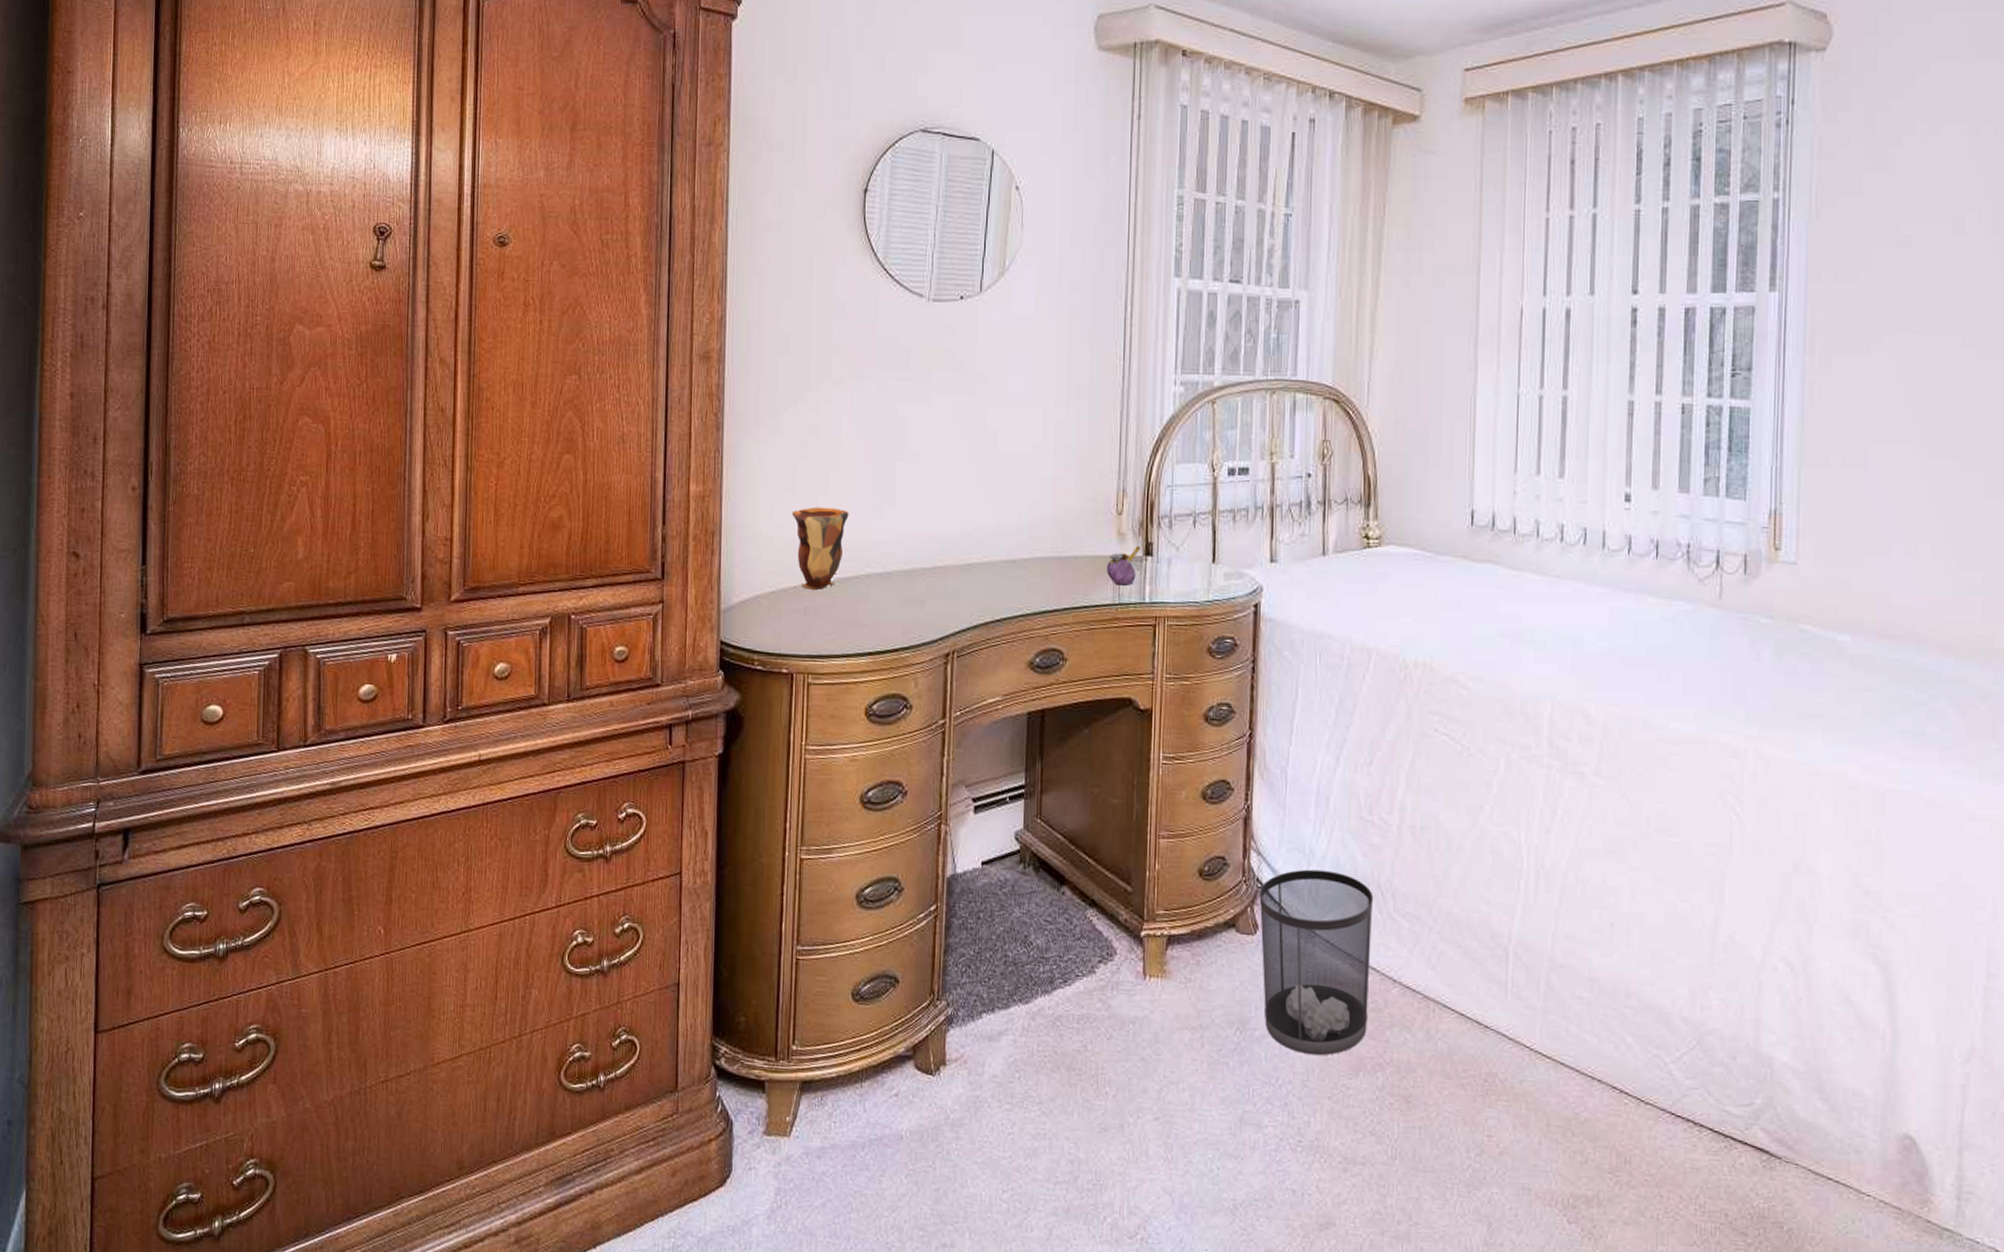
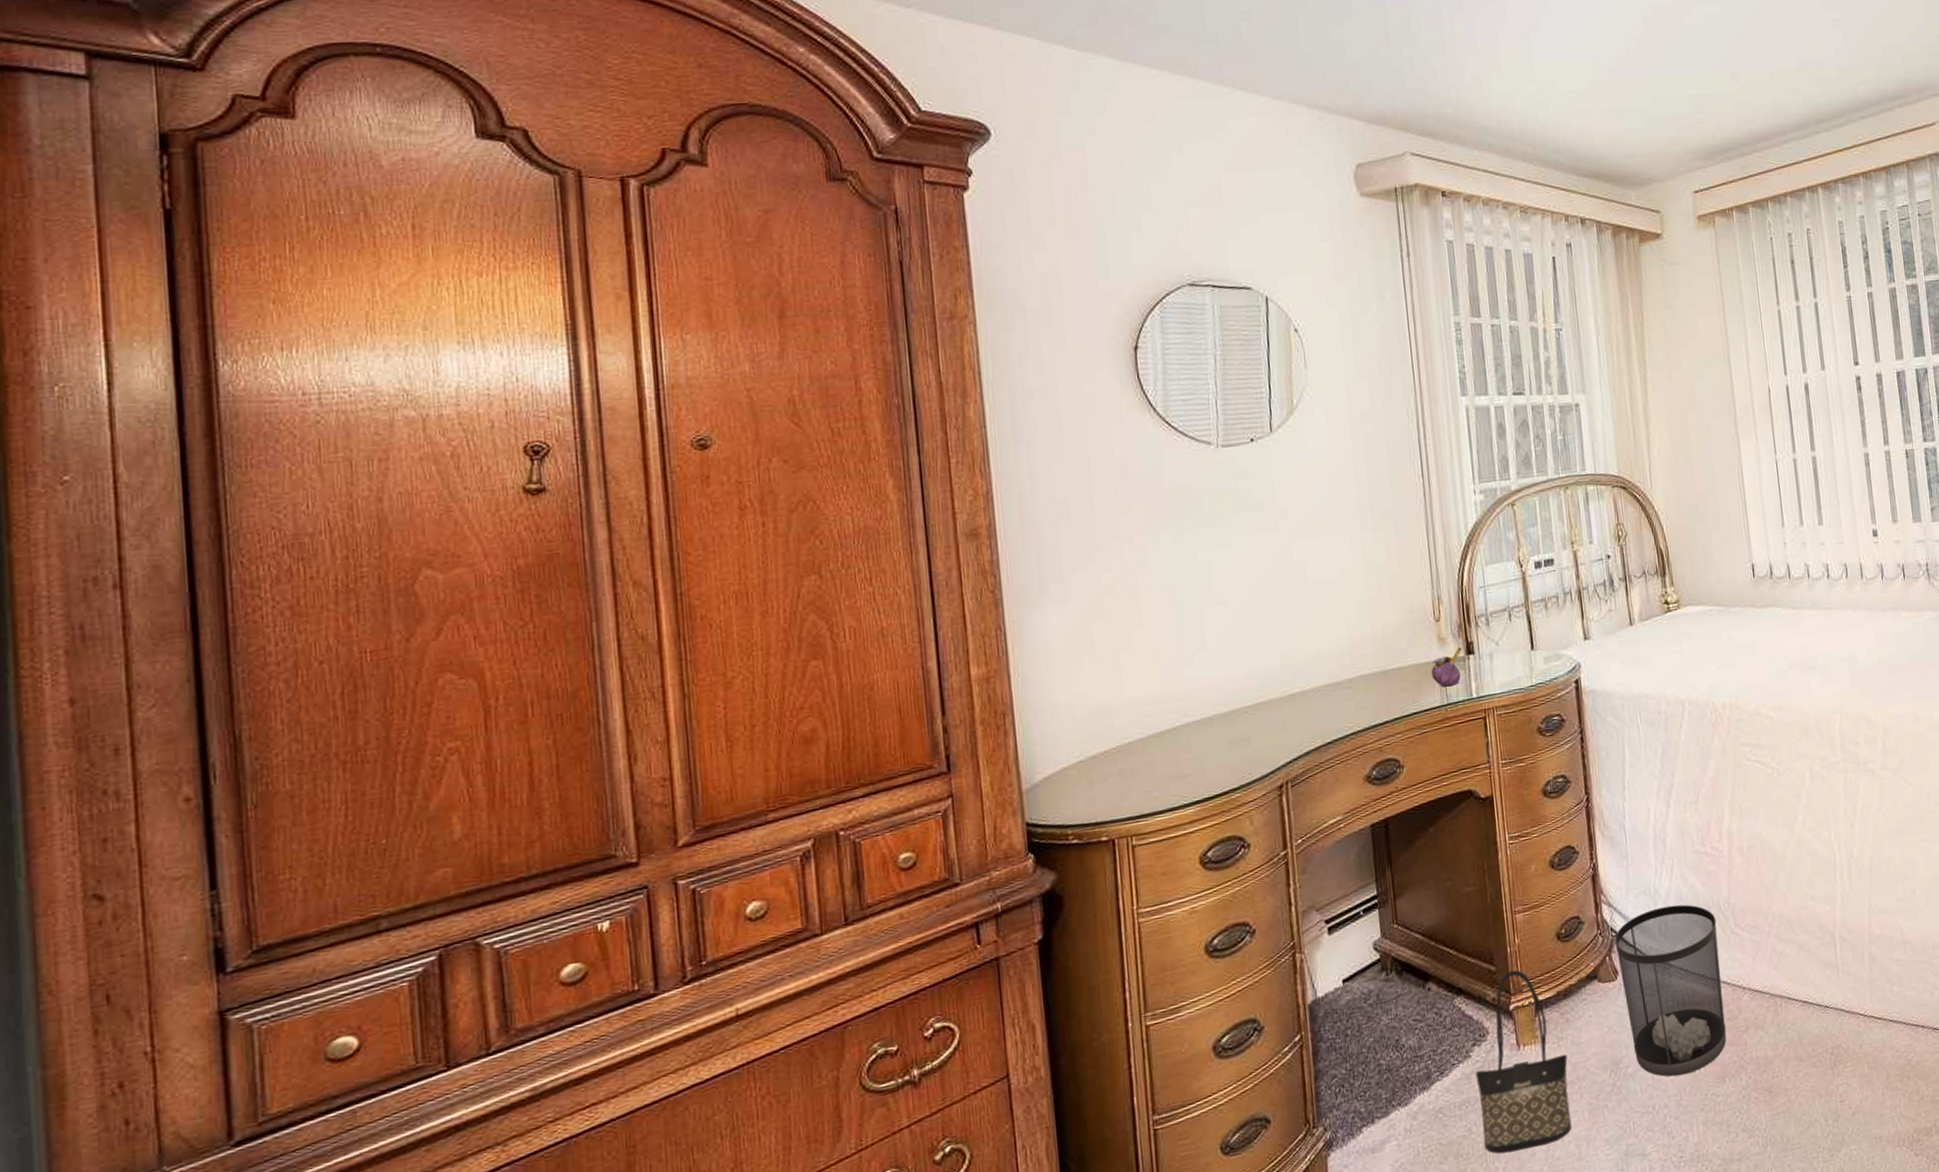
decorative vase: present [791,507,849,590] -> none [1092,664,1158,751]
tote bag: none [1097,896,1193,1085] -> present [1475,970,1572,1154]

